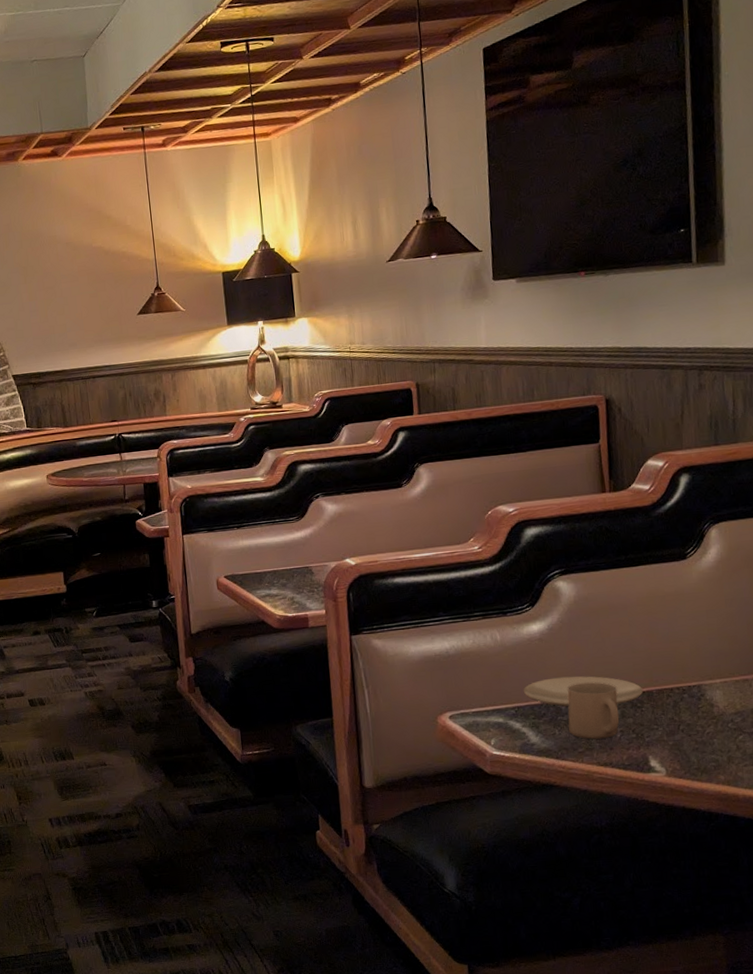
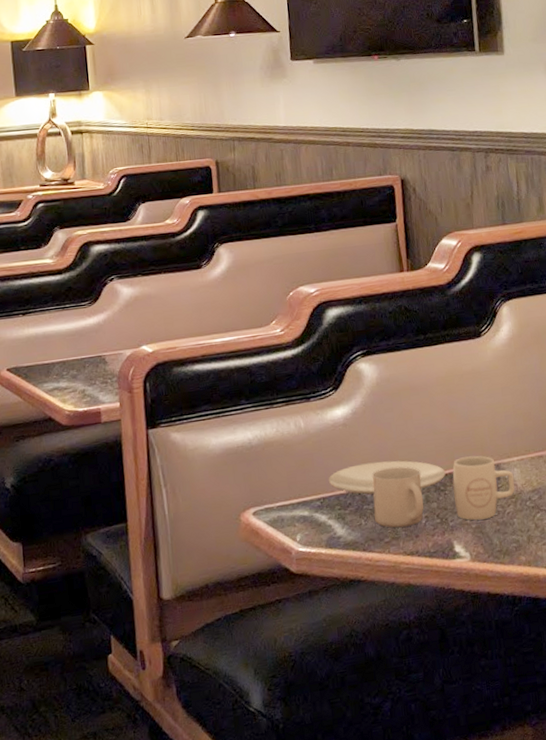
mug: none [650,675,717,738] -> present [452,455,515,521]

